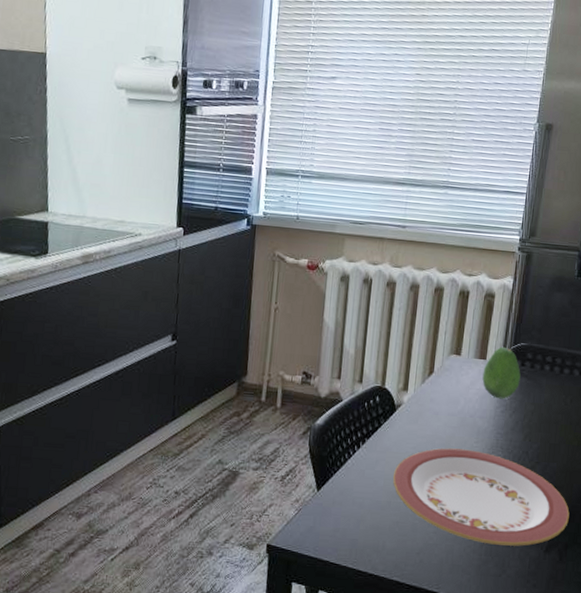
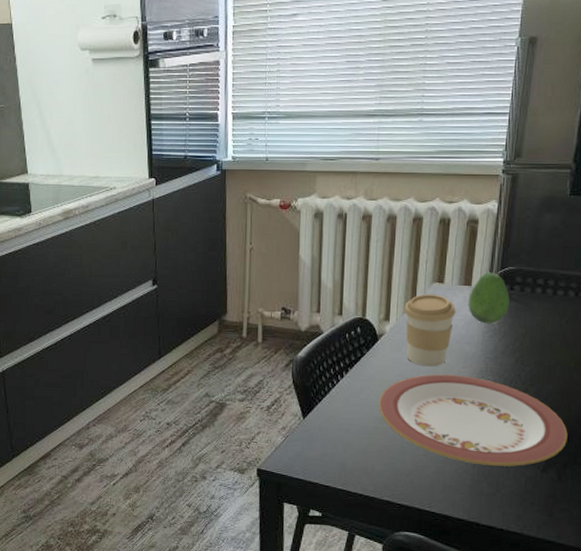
coffee cup: none [422,365,471,441] -> present [404,293,456,367]

